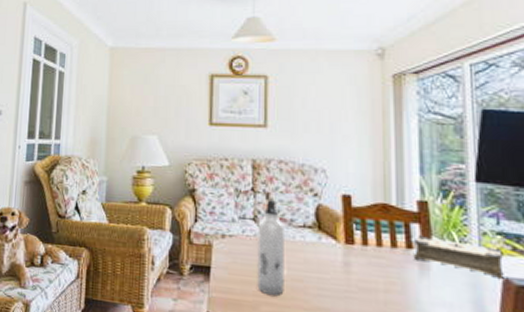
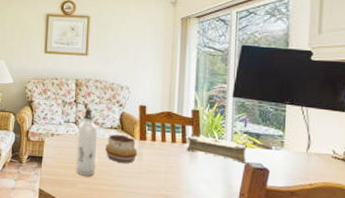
decorative bowl: none [297,235,344,277] -> present [105,134,138,164]

